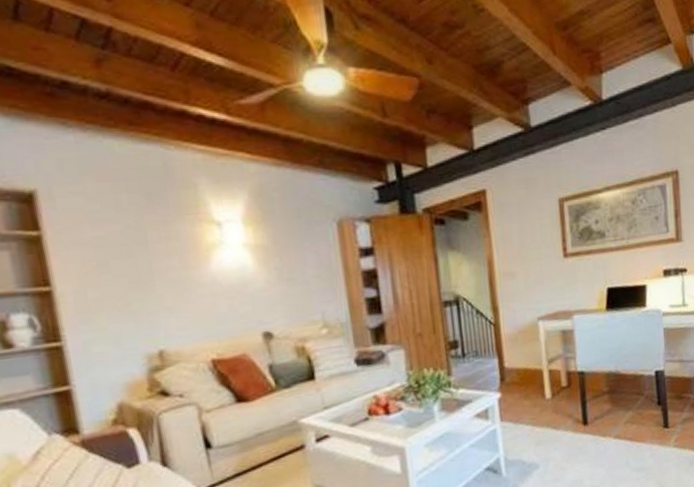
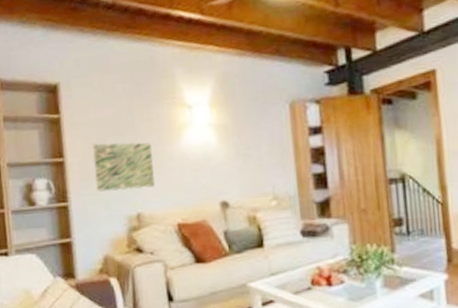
wall art: none [91,266,180,327] -> present [92,142,155,192]

